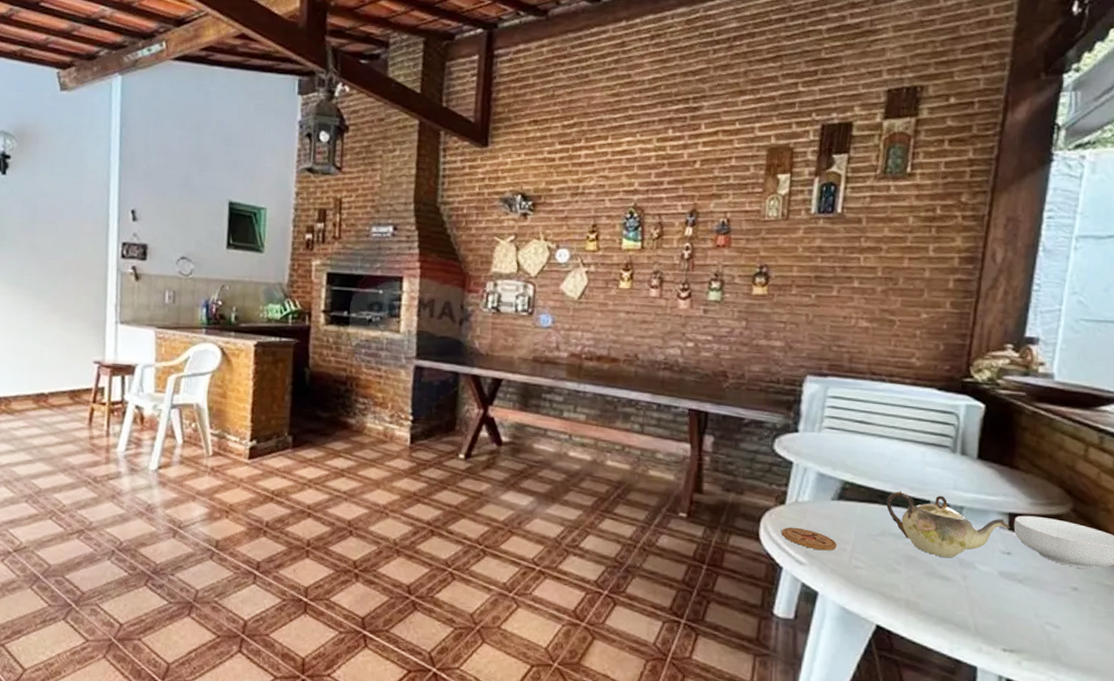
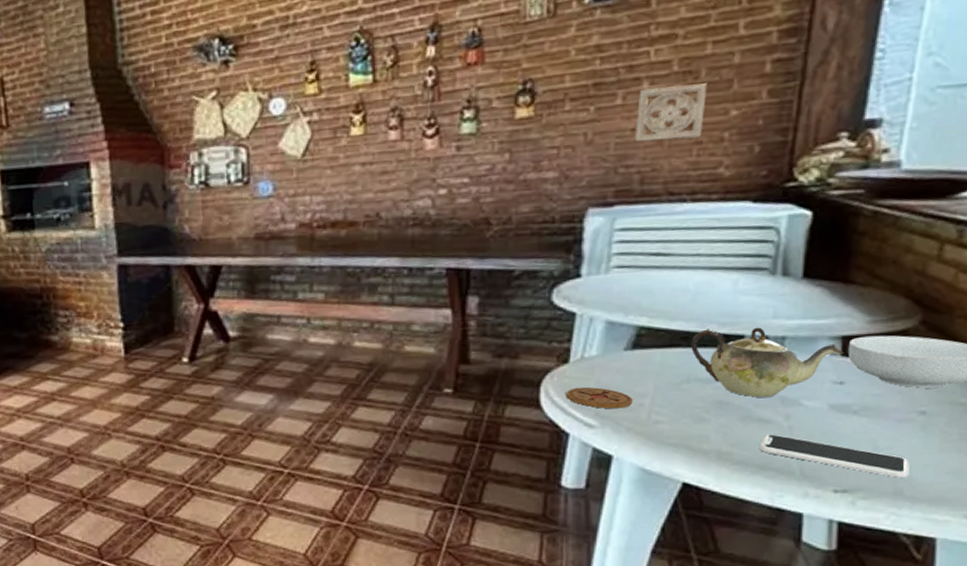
wall ornament: none [846,286,904,331] -> present [635,83,707,142]
smartphone: none [941,591,1065,645] -> present [759,434,910,478]

